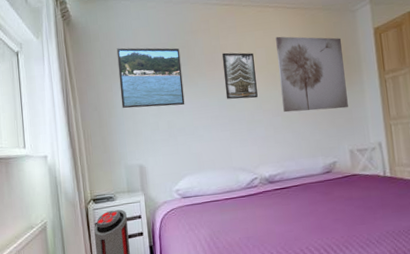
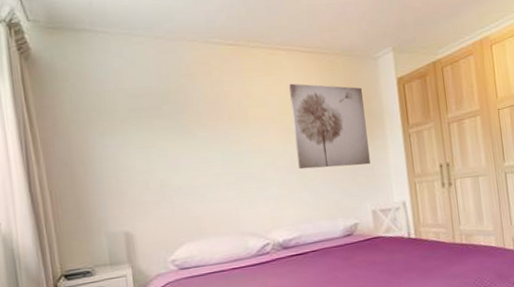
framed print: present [116,47,185,109] -> none [92,90,182,164]
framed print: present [221,52,258,99] -> none [226,100,269,154]

